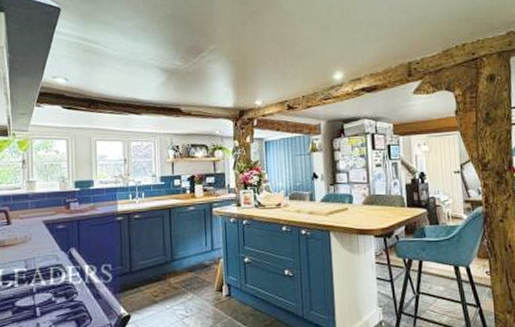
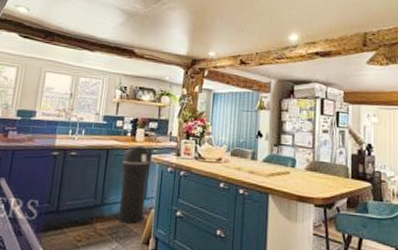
trash can: none [186,201,214,275] -> present [117,145,151,224]

